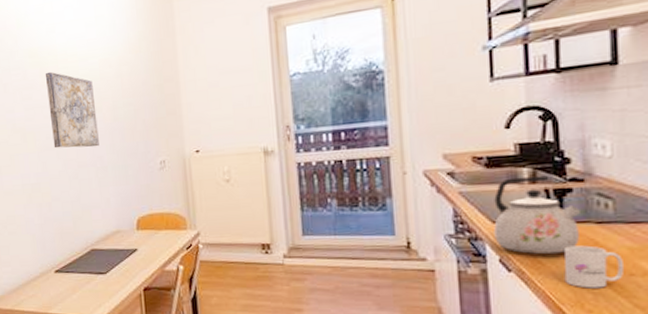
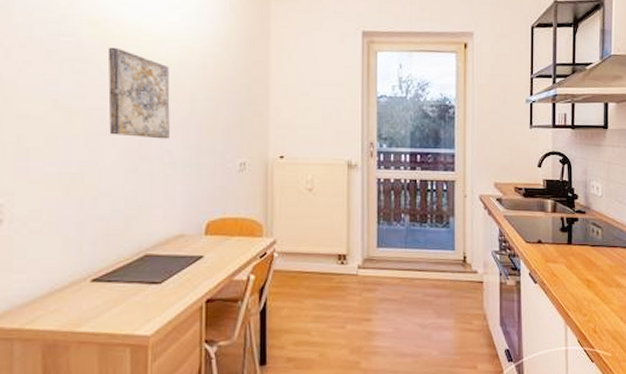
kettle: present [494,175,580,254] -> none [527,207,582,269]
mug: present [563,245,624,289] -> none [570,263,606,297]

